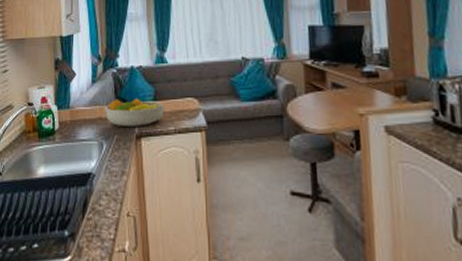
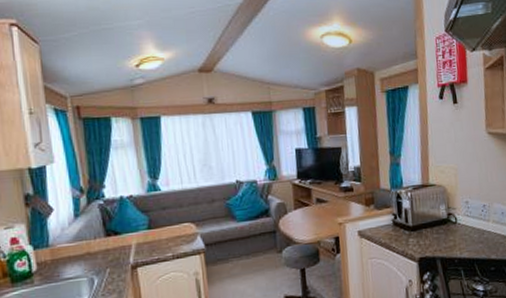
fruit bowl: present [105,98,164,128] -> none [93,229,161,259]

